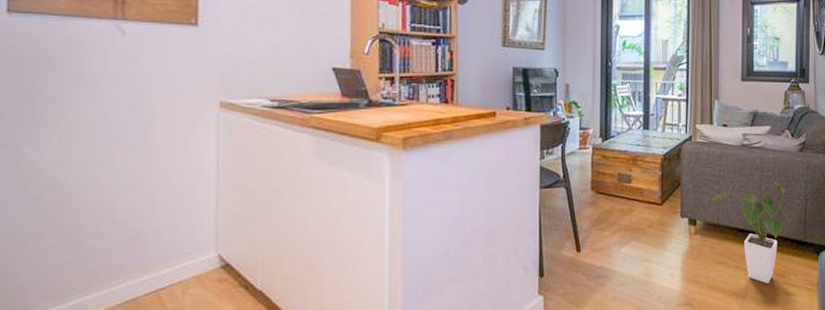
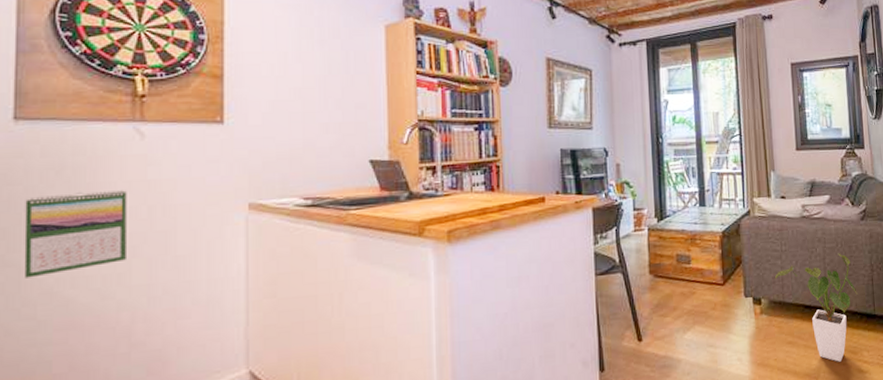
calendar: none [17,83,109,158] -> present [23,190,127,278]

